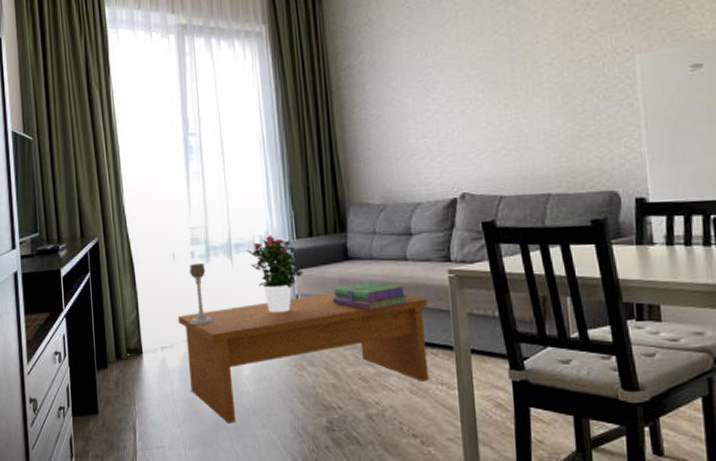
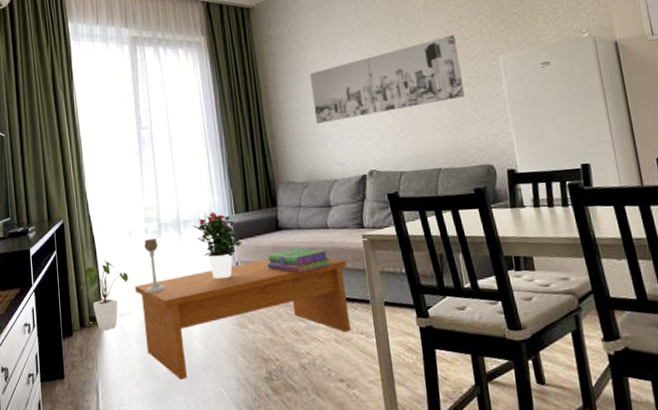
house plant: none [116,284,171,365] -> present [80,259,129,331]
wall art: none [393,27,587,136] -> present [310,34,465,124]

